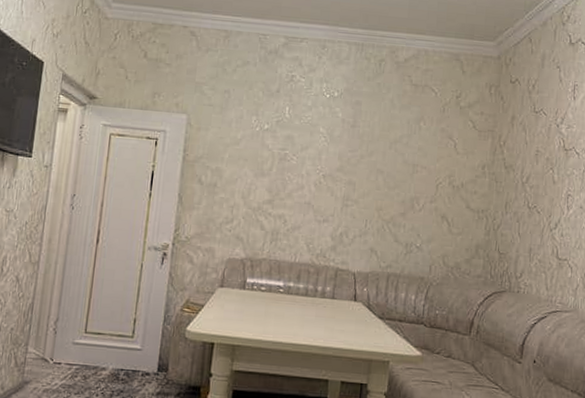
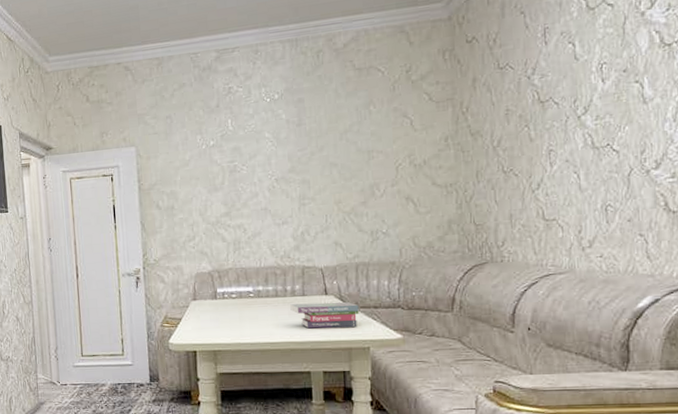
books: none [318,306,385,339] -> present [290,302,359,329]

